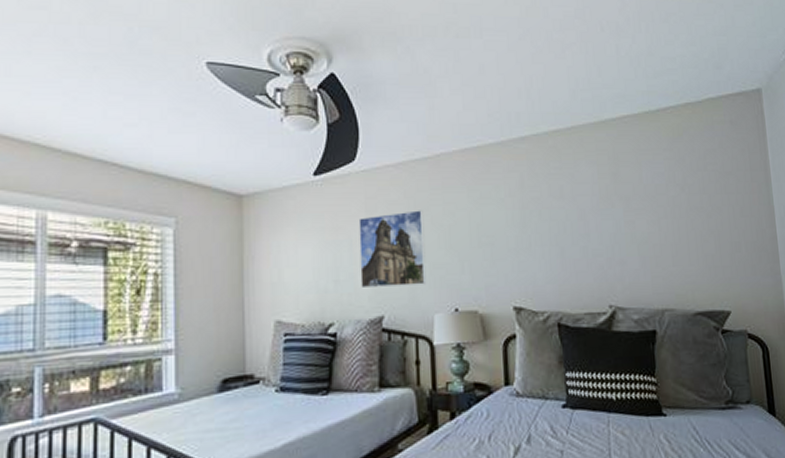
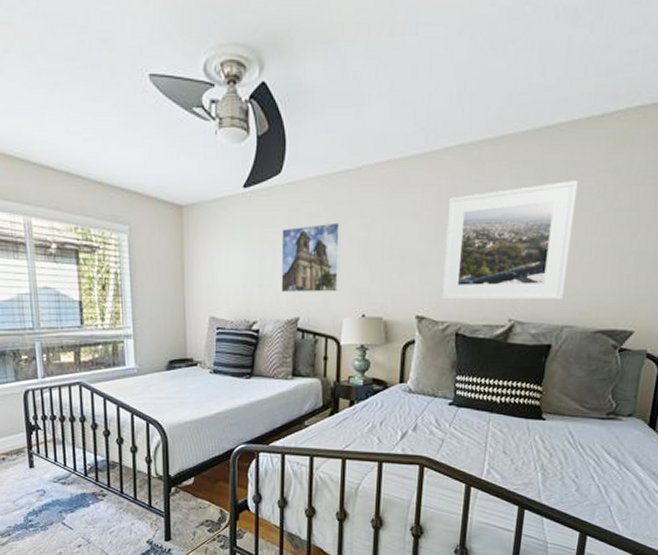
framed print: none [531,167,658,288] -> present [441,181,578,301]

